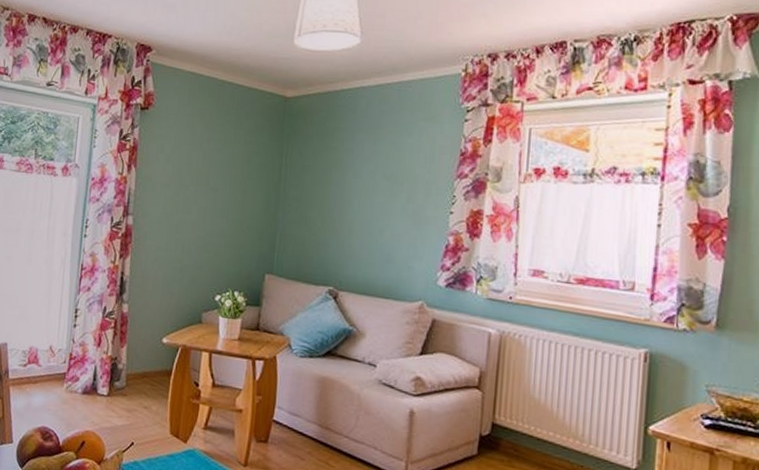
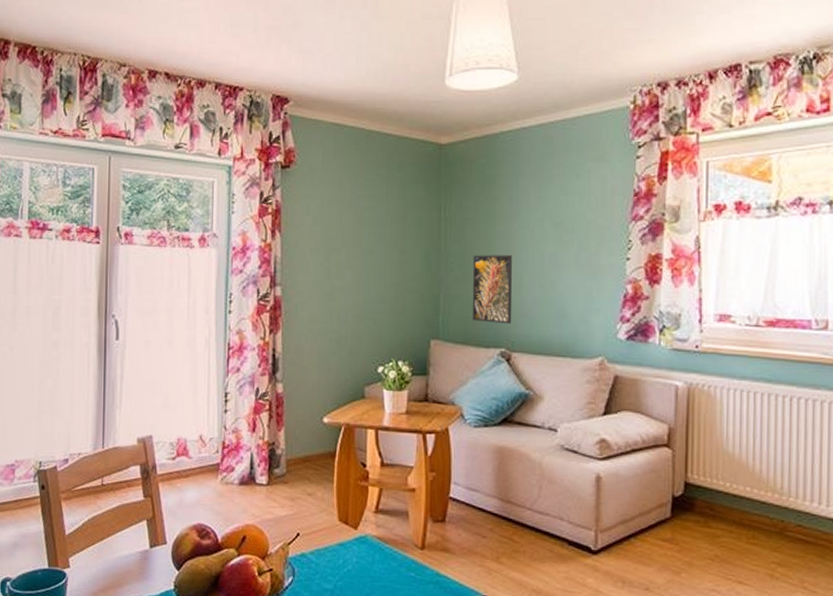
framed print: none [304,199,345,265] -> present [472,255,513,325]

